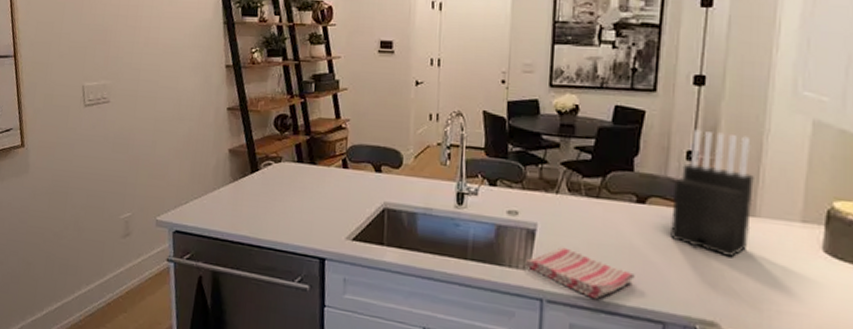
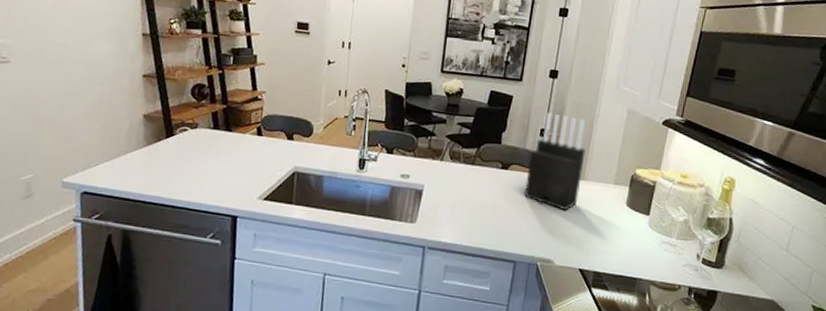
dish towel: present [525,247,635,300] -> none [412,204,496,246]

